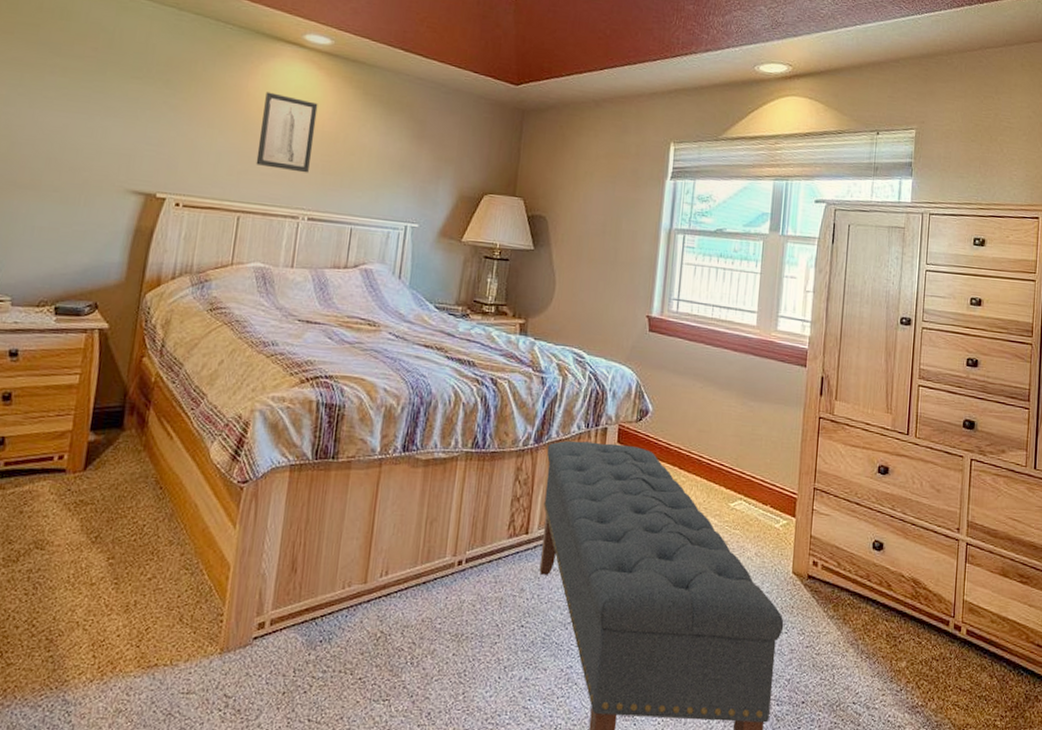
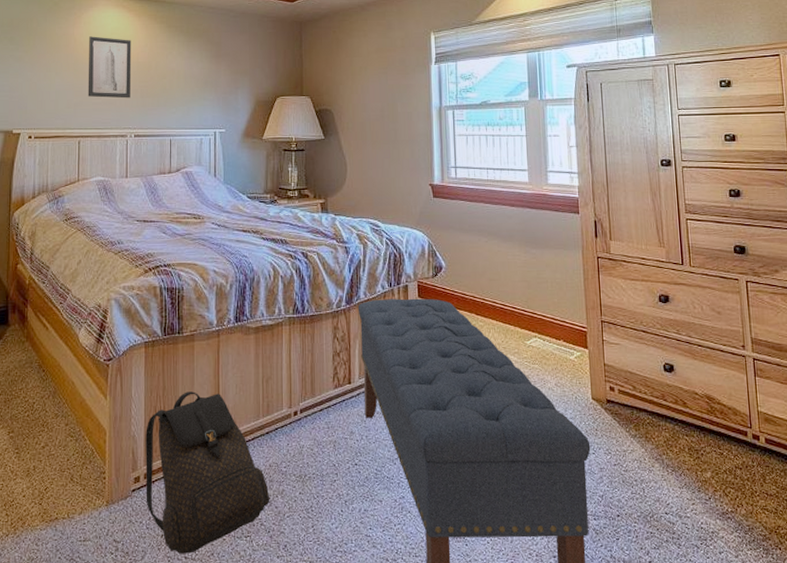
backpack: none [269,527,418,716] -> present [146,391,270,554]

